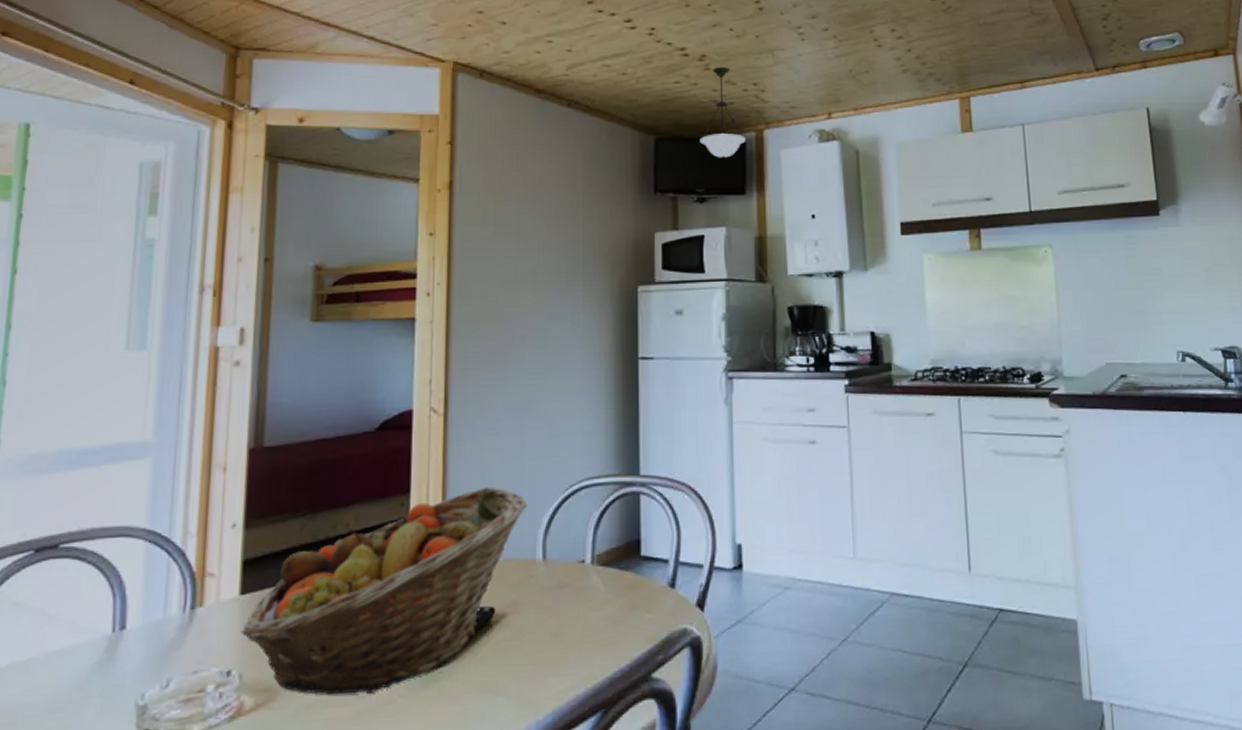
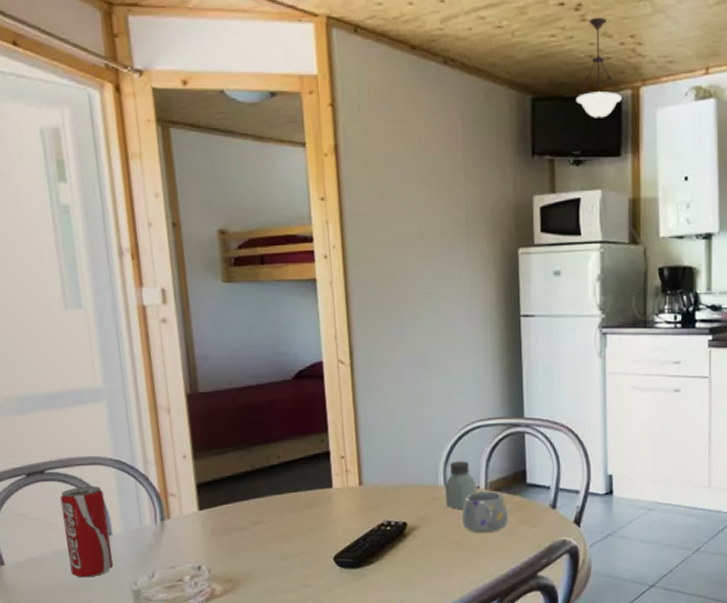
beverage can: none [62,564,126,689] -> present [60,486,114,578]
fruit basket: present [240,486,528,694] -> none [204,426,429,584]
saltshaker: none [544,528,581,591] -> present [445,461,476,510]
mug: none [561,565,617,621] -> present [462,490,508,533]

